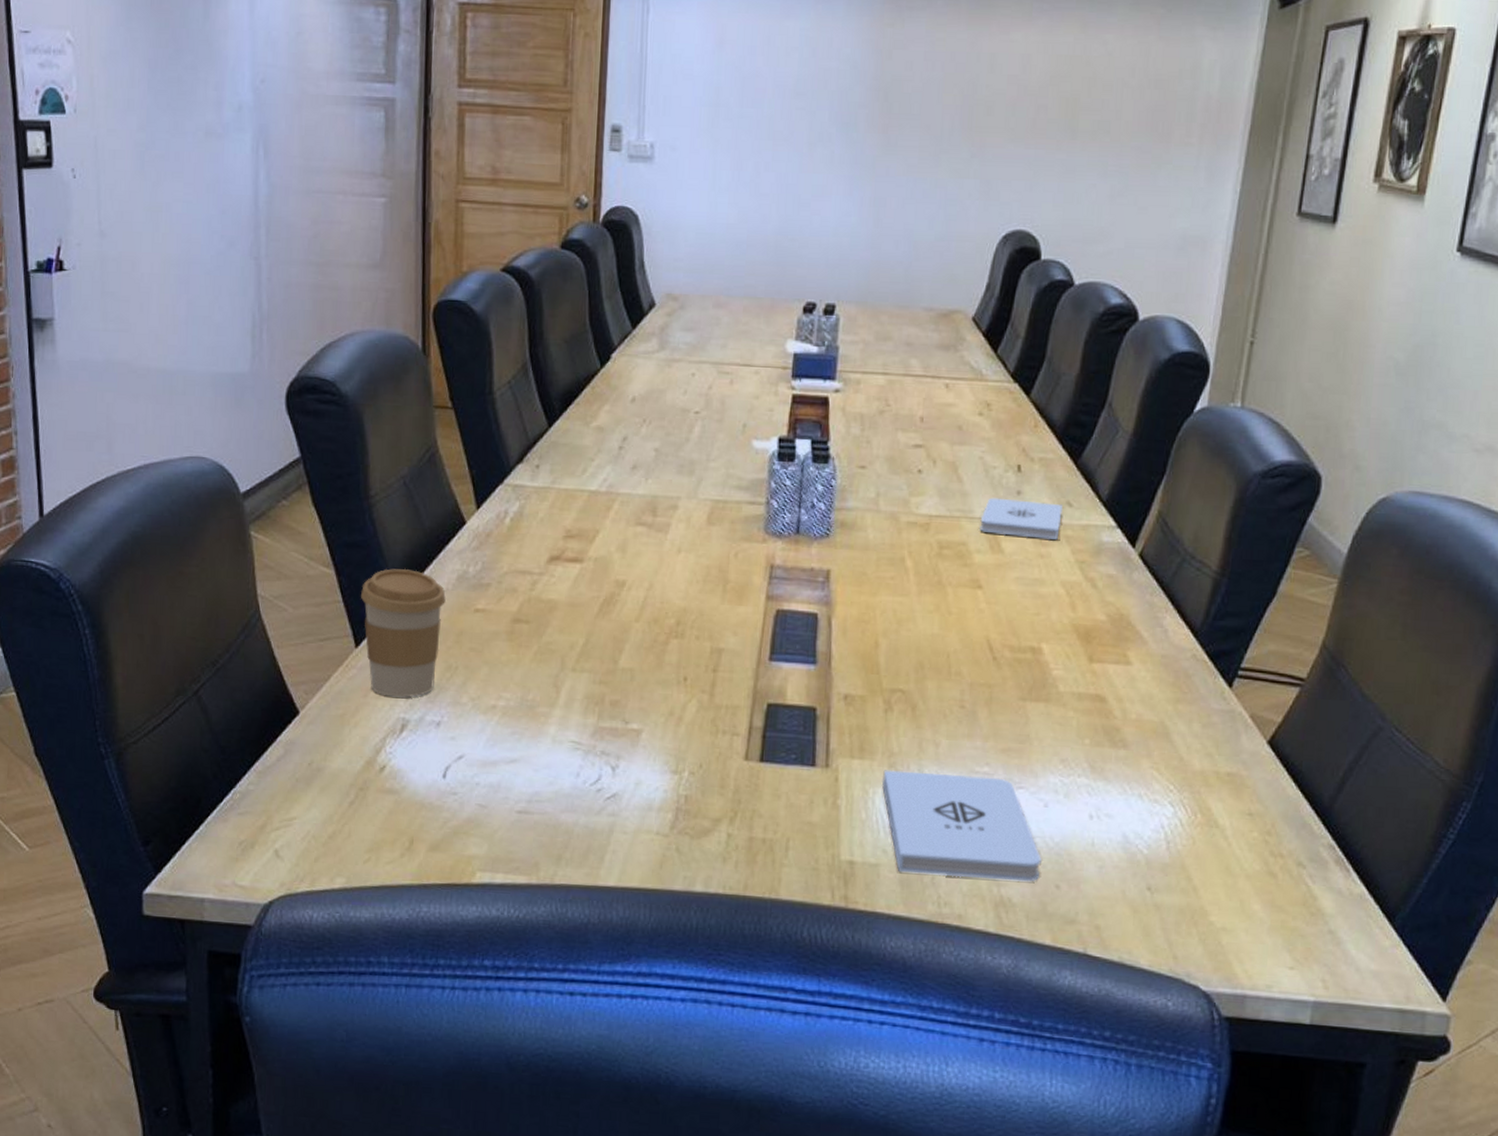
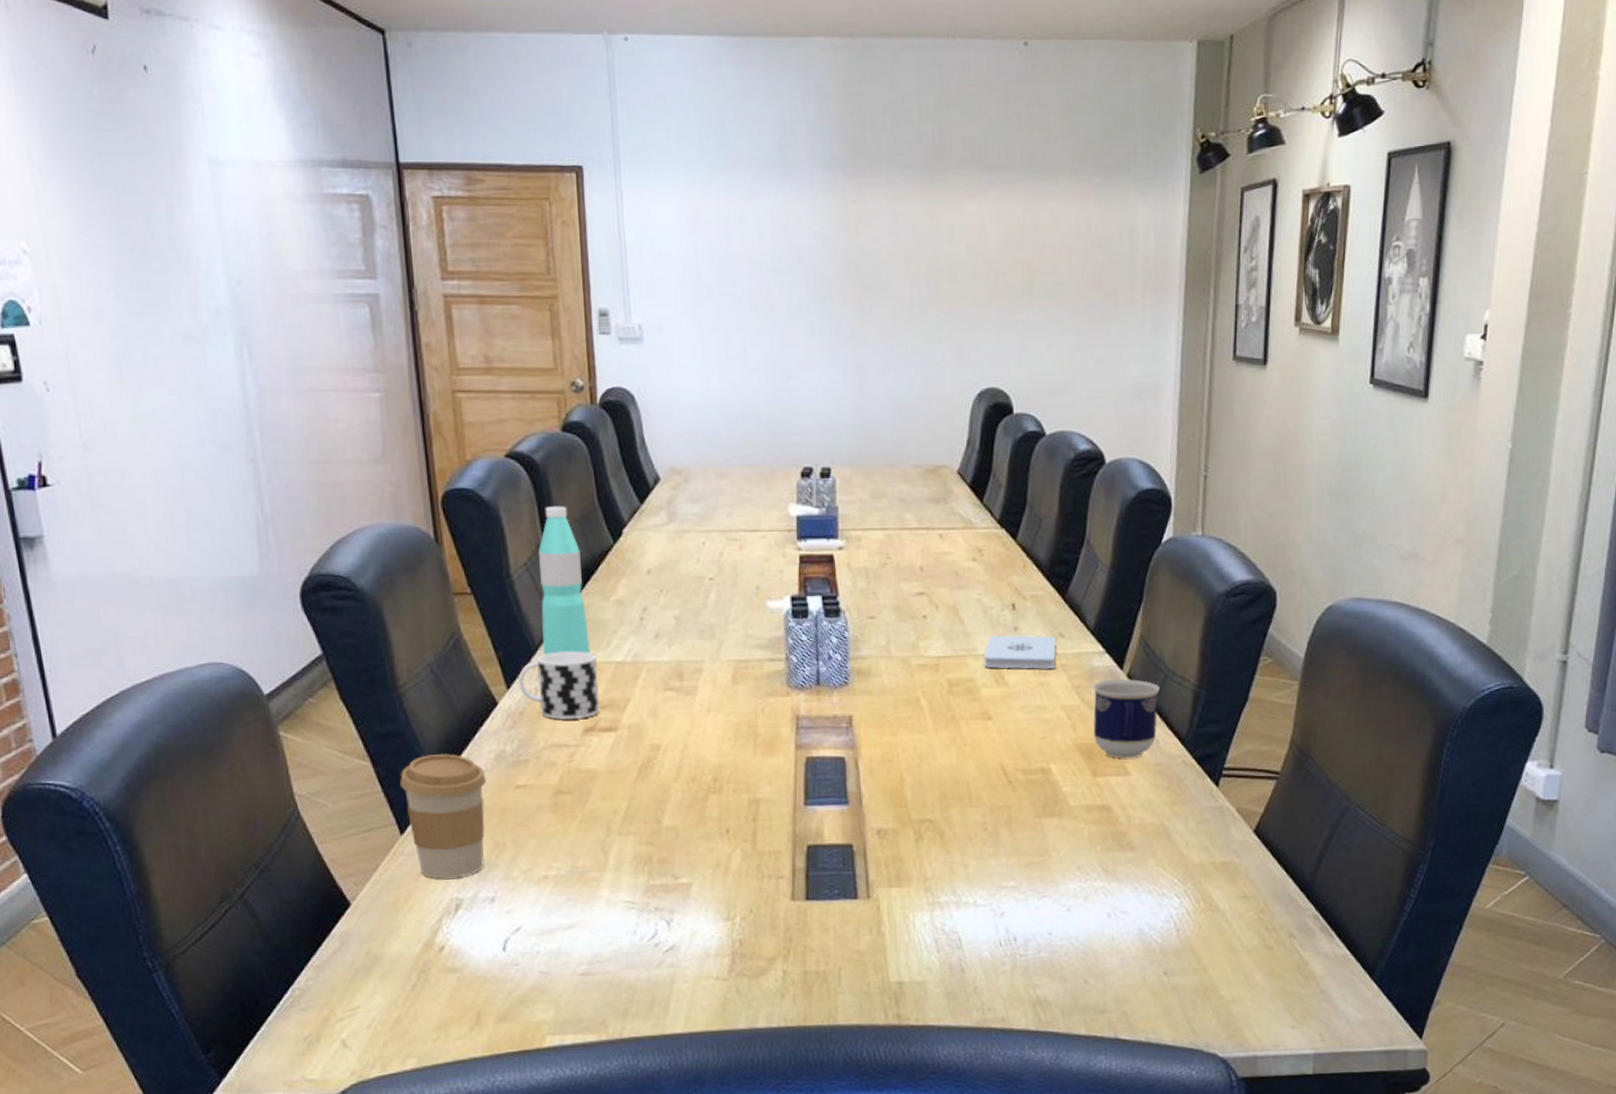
cup: none [489,475,570,547] -> present [518,651,600,721]
water bottle: none [516,324,566,481] -> present [538,506,590,655]
notepad: present [881,770,1042,882] -> none [919,890,1070,987]
cup: none [1094,557,1175,646] -> present [1093,679,1160,759]

